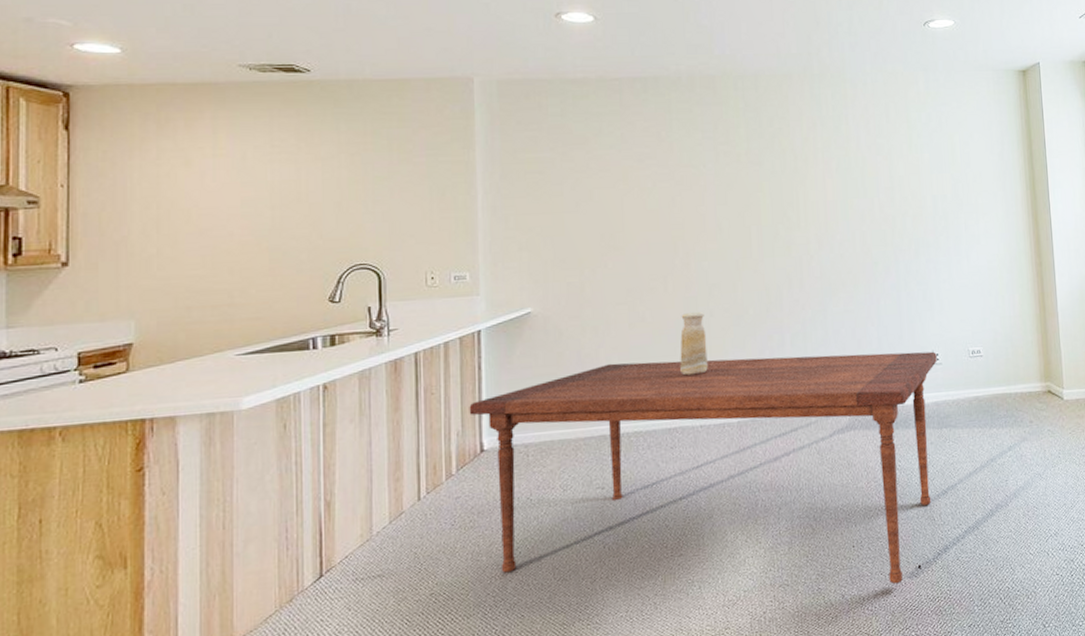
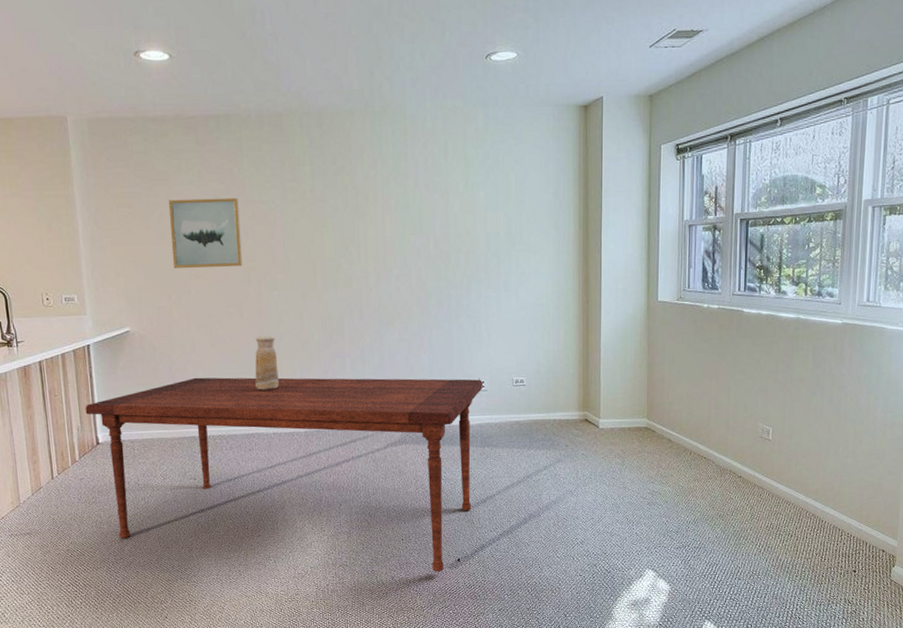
wall art: none [585,162,669,240] -> present [168,197,243,269]

